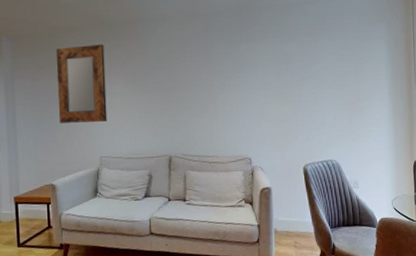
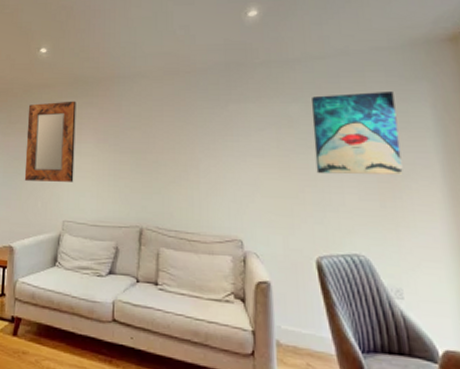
wall art: none [304,32,365,101] -> present [311,92,403,175]

